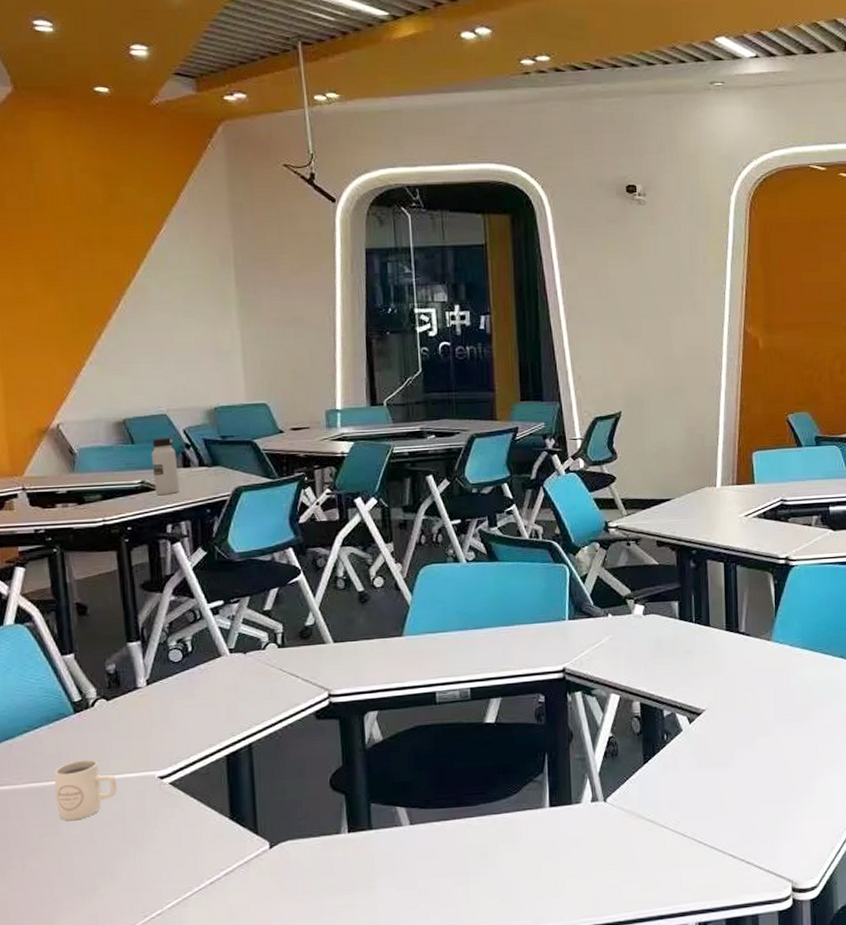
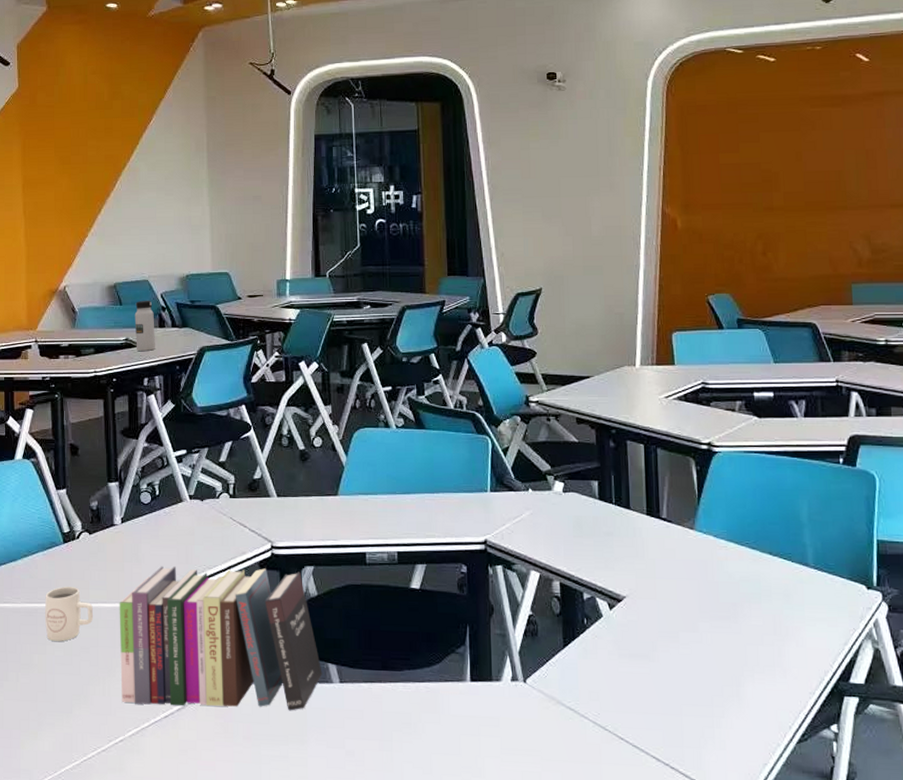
books: none [148,718,391,874] -> present [119,566,322,711]

